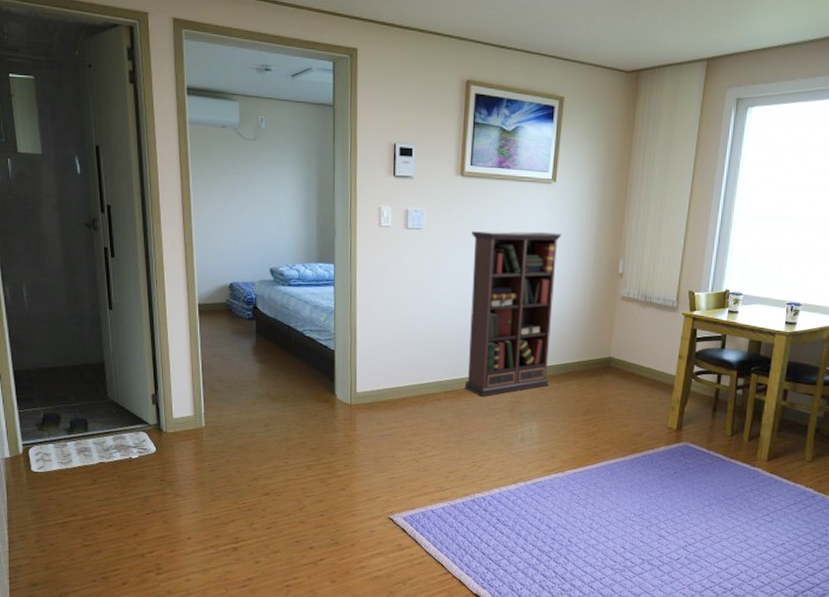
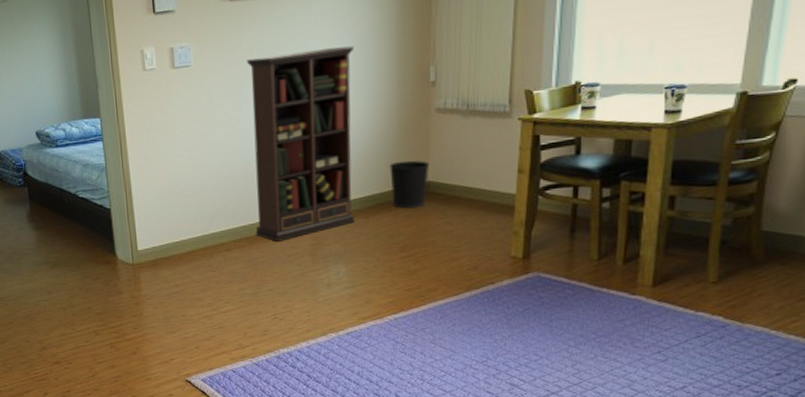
wastebasket: none [580,337,613,379] -> present [389,160,430,209]

